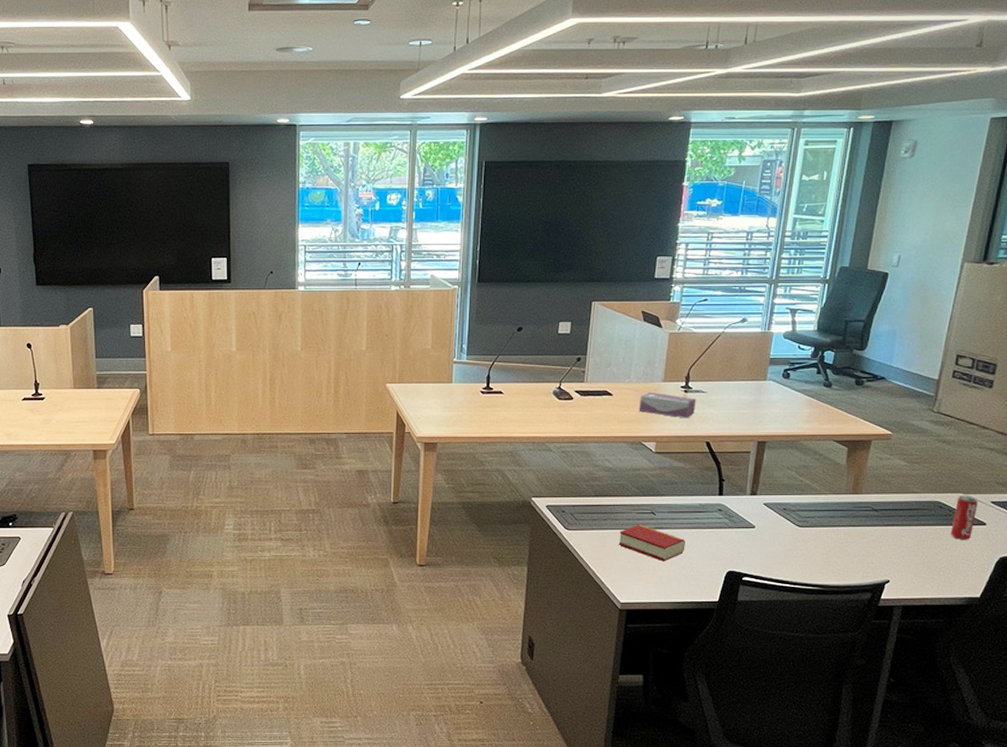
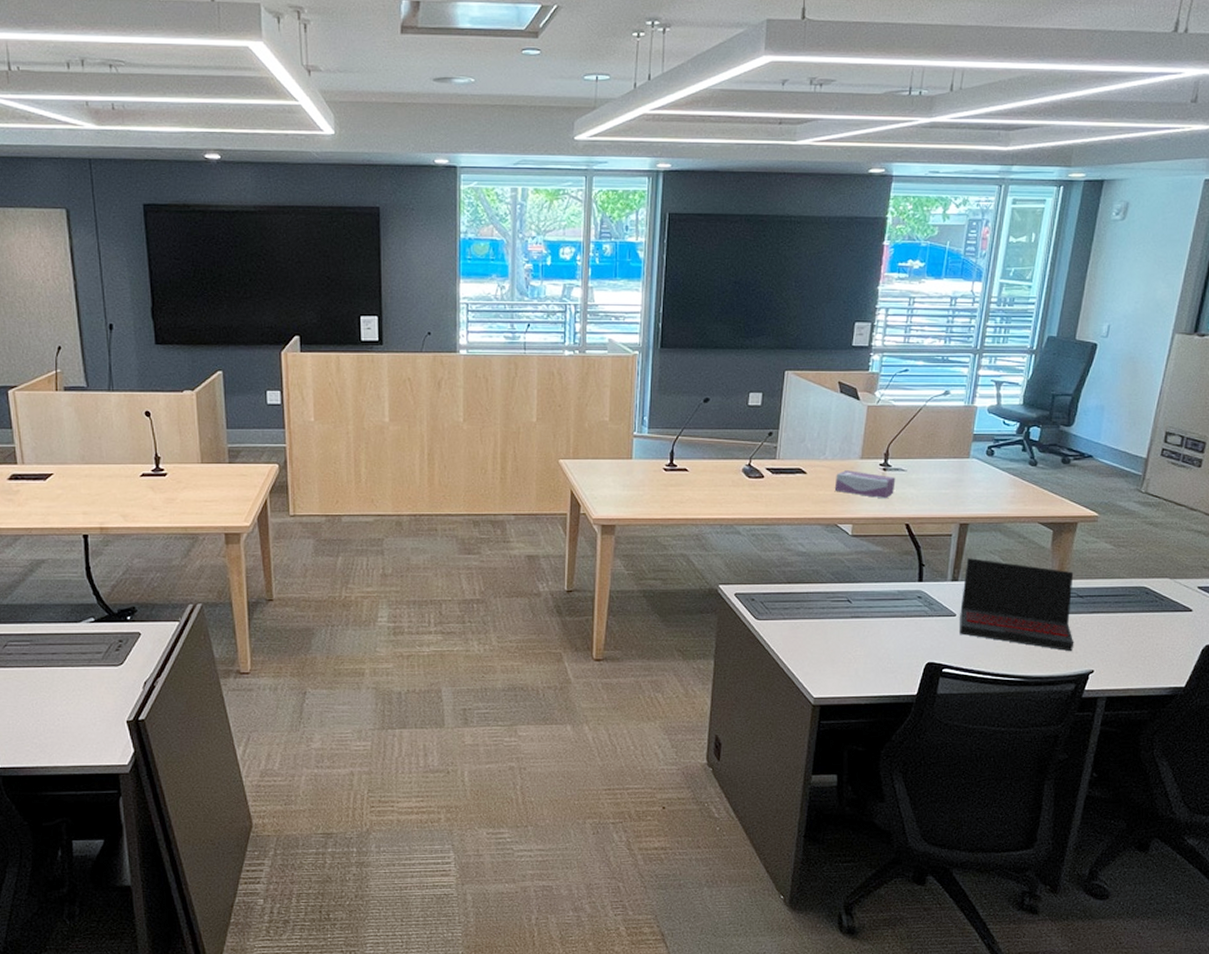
book: present [618,524,685,562] -> none [812,613,883,653]
laptop: none [759,474,870,563] -> present [960,558,1074,652]
beverage can: present [951,495,979,540] -> none [1157,580,1185,627]

